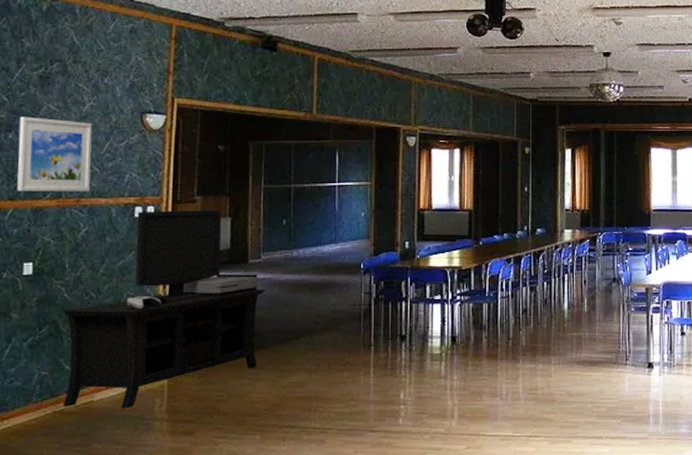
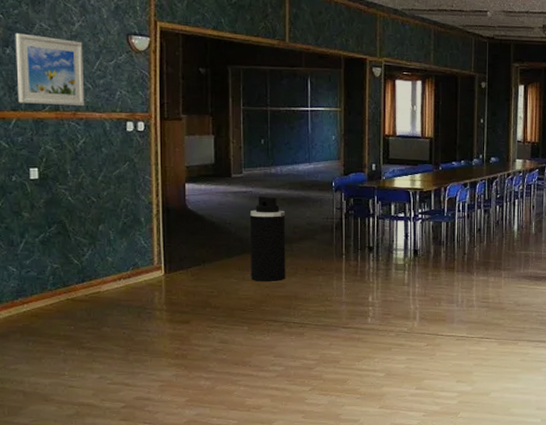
media console: present [62,210,267,409] -> none [68,126,249,299]
trash can: none [266,282,308,381] -> present [250,196,286,281]

